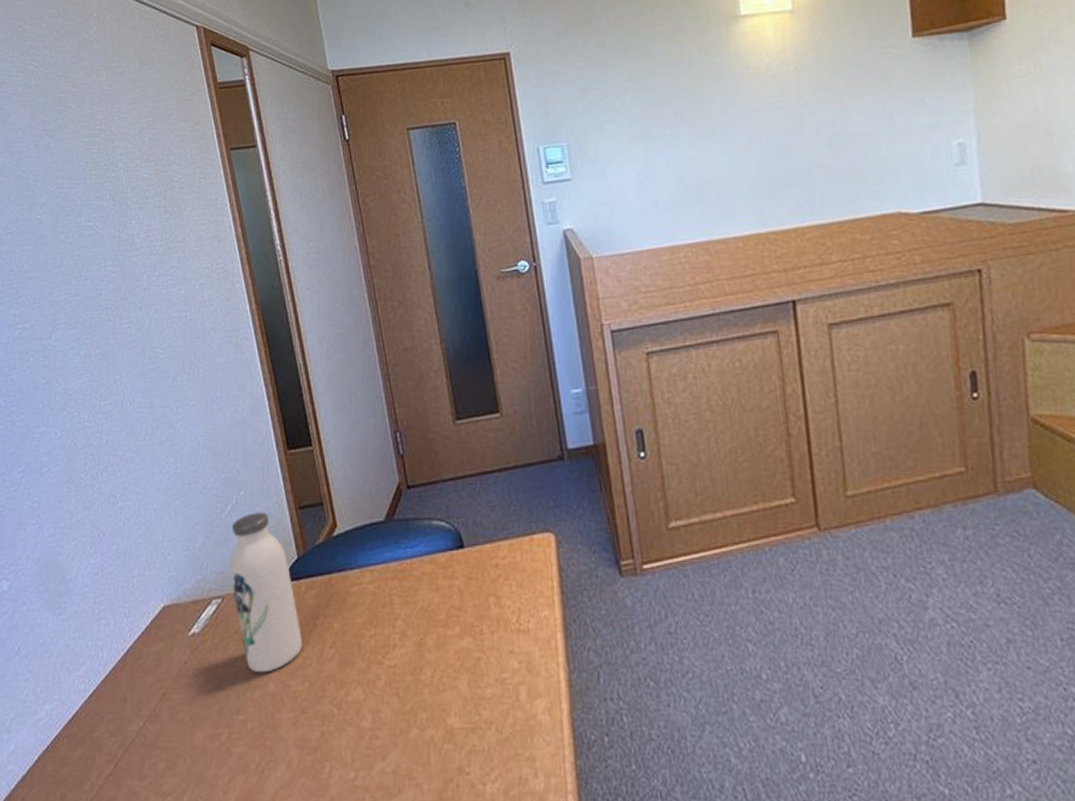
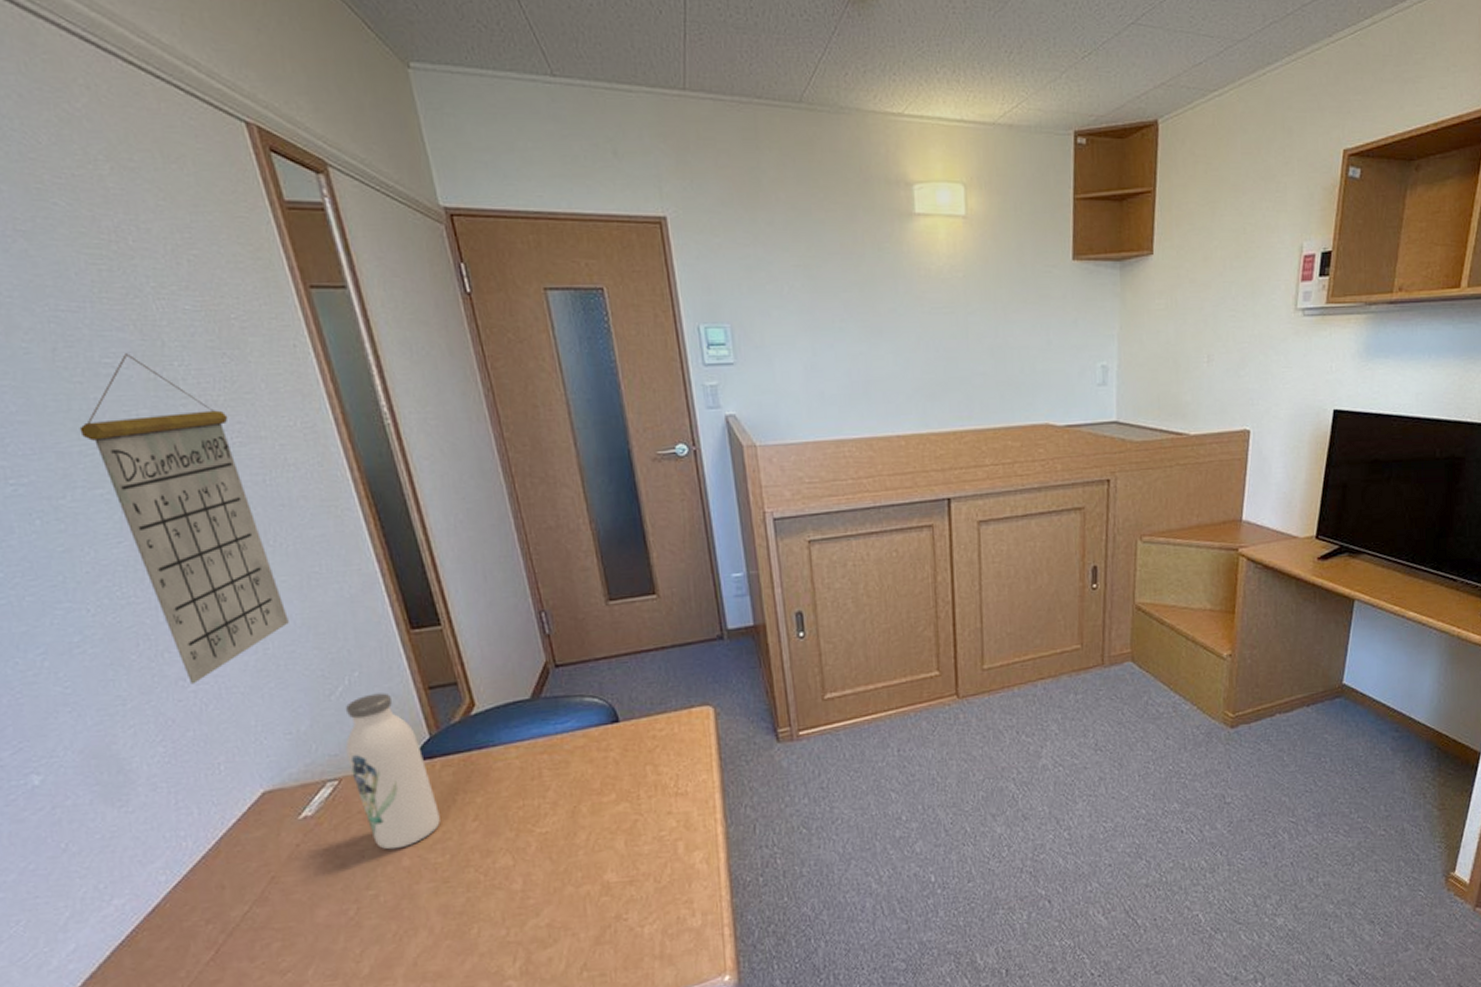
calendar: none [66,217,194,501] -> present [79,353,289,685]

